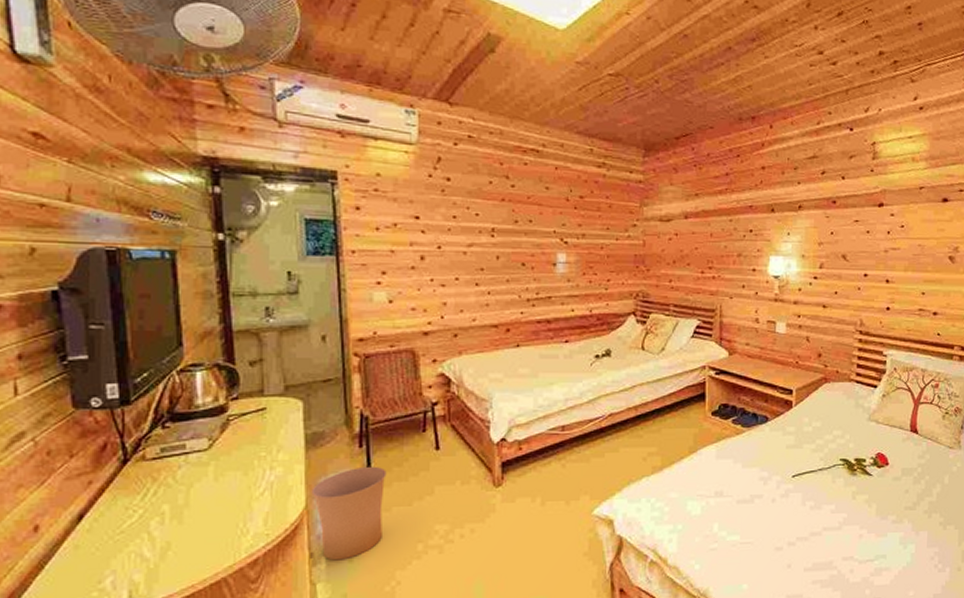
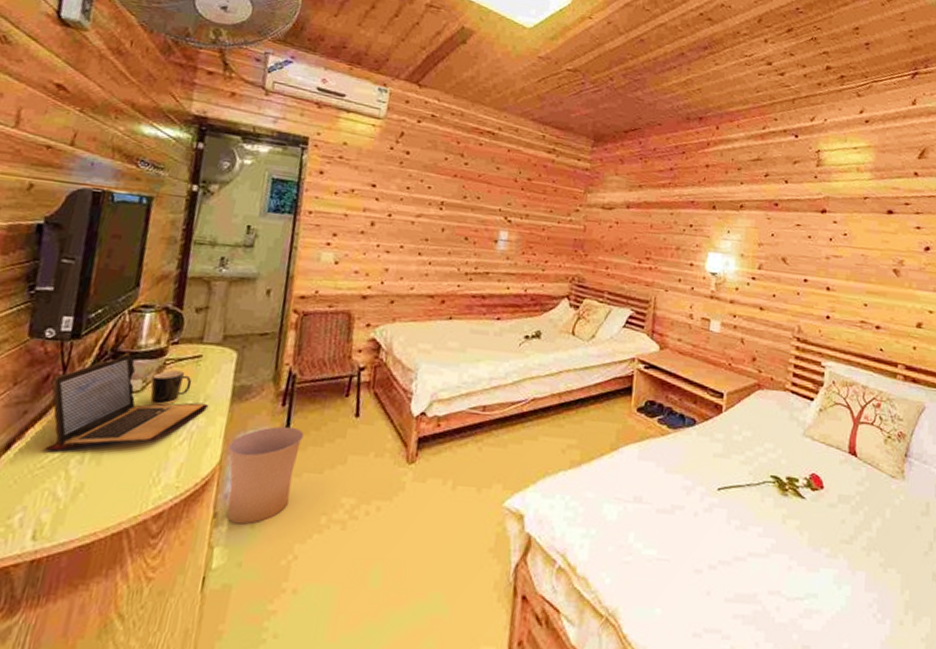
laptop: none [110,413,284,516] -> present [43,352,209,451]
mug: none [217,425,261,461] -> present [150,370,192,406]

